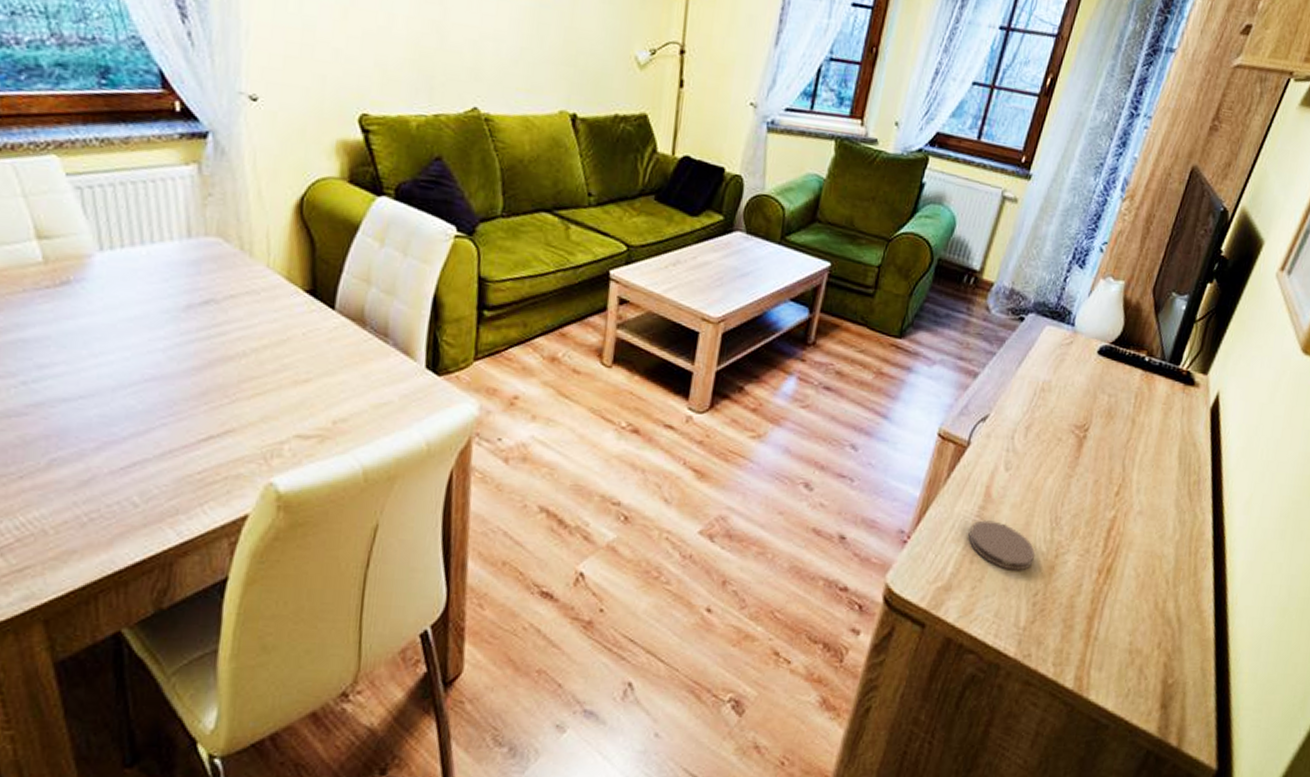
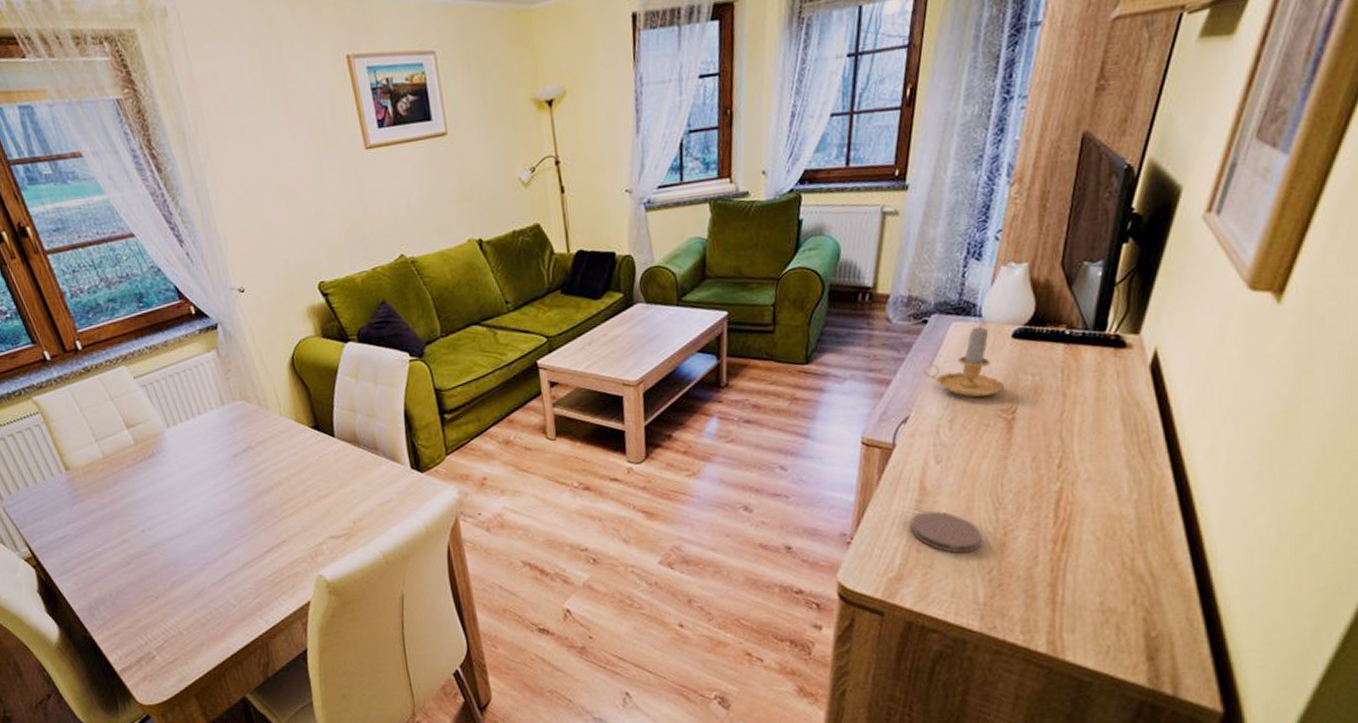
candle: none [1010,335,1083,409] -> present [923,326,1005,397]

